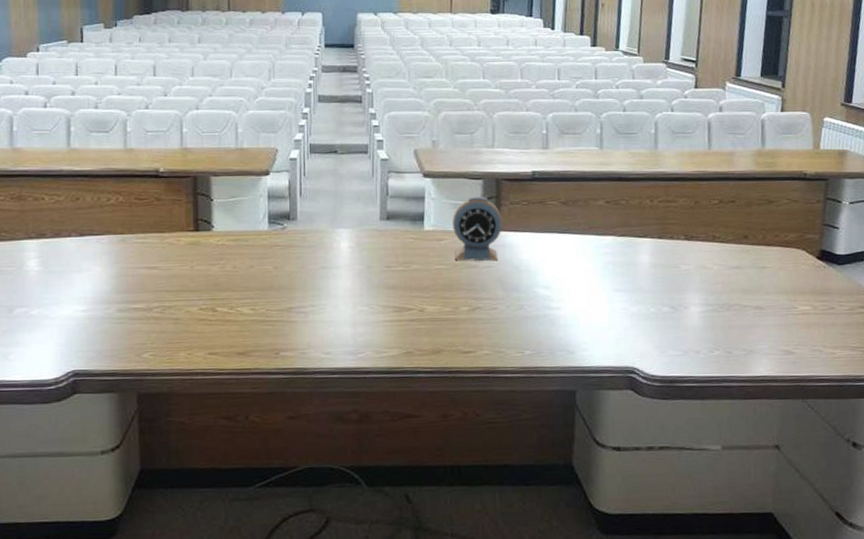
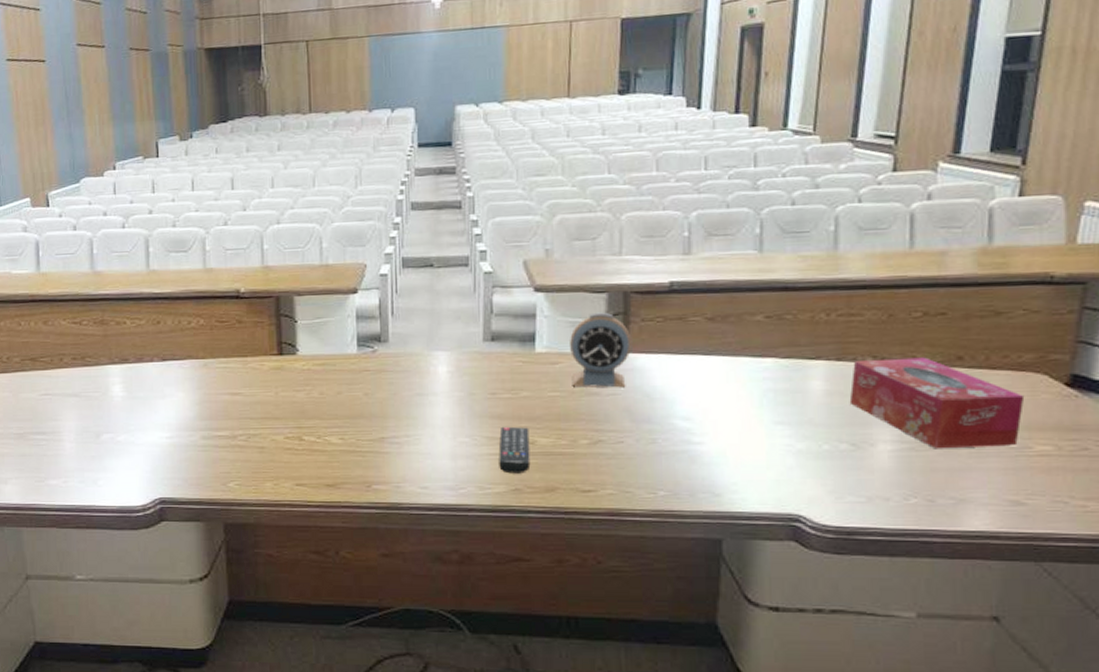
remote control: none [393,296,420,339] -> present [498,426,531,474]
tissue box: none [669,236,791,310] -> present [849,357,1025,449]

